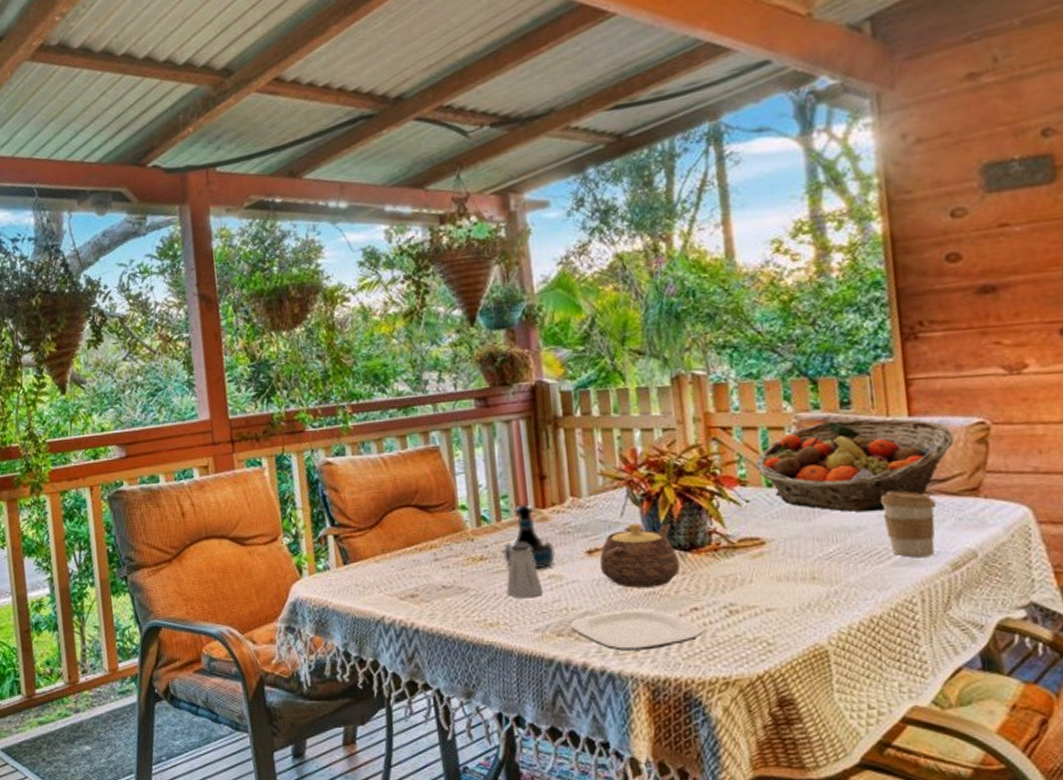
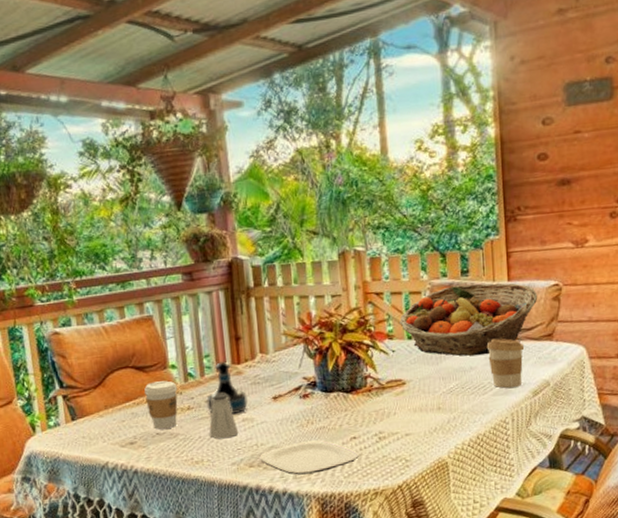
coffee cup: none [428,524,468,582] -> present [144,381,178,430]
teapot: present [599,523,680,588] -> none [282,371,343,425]

